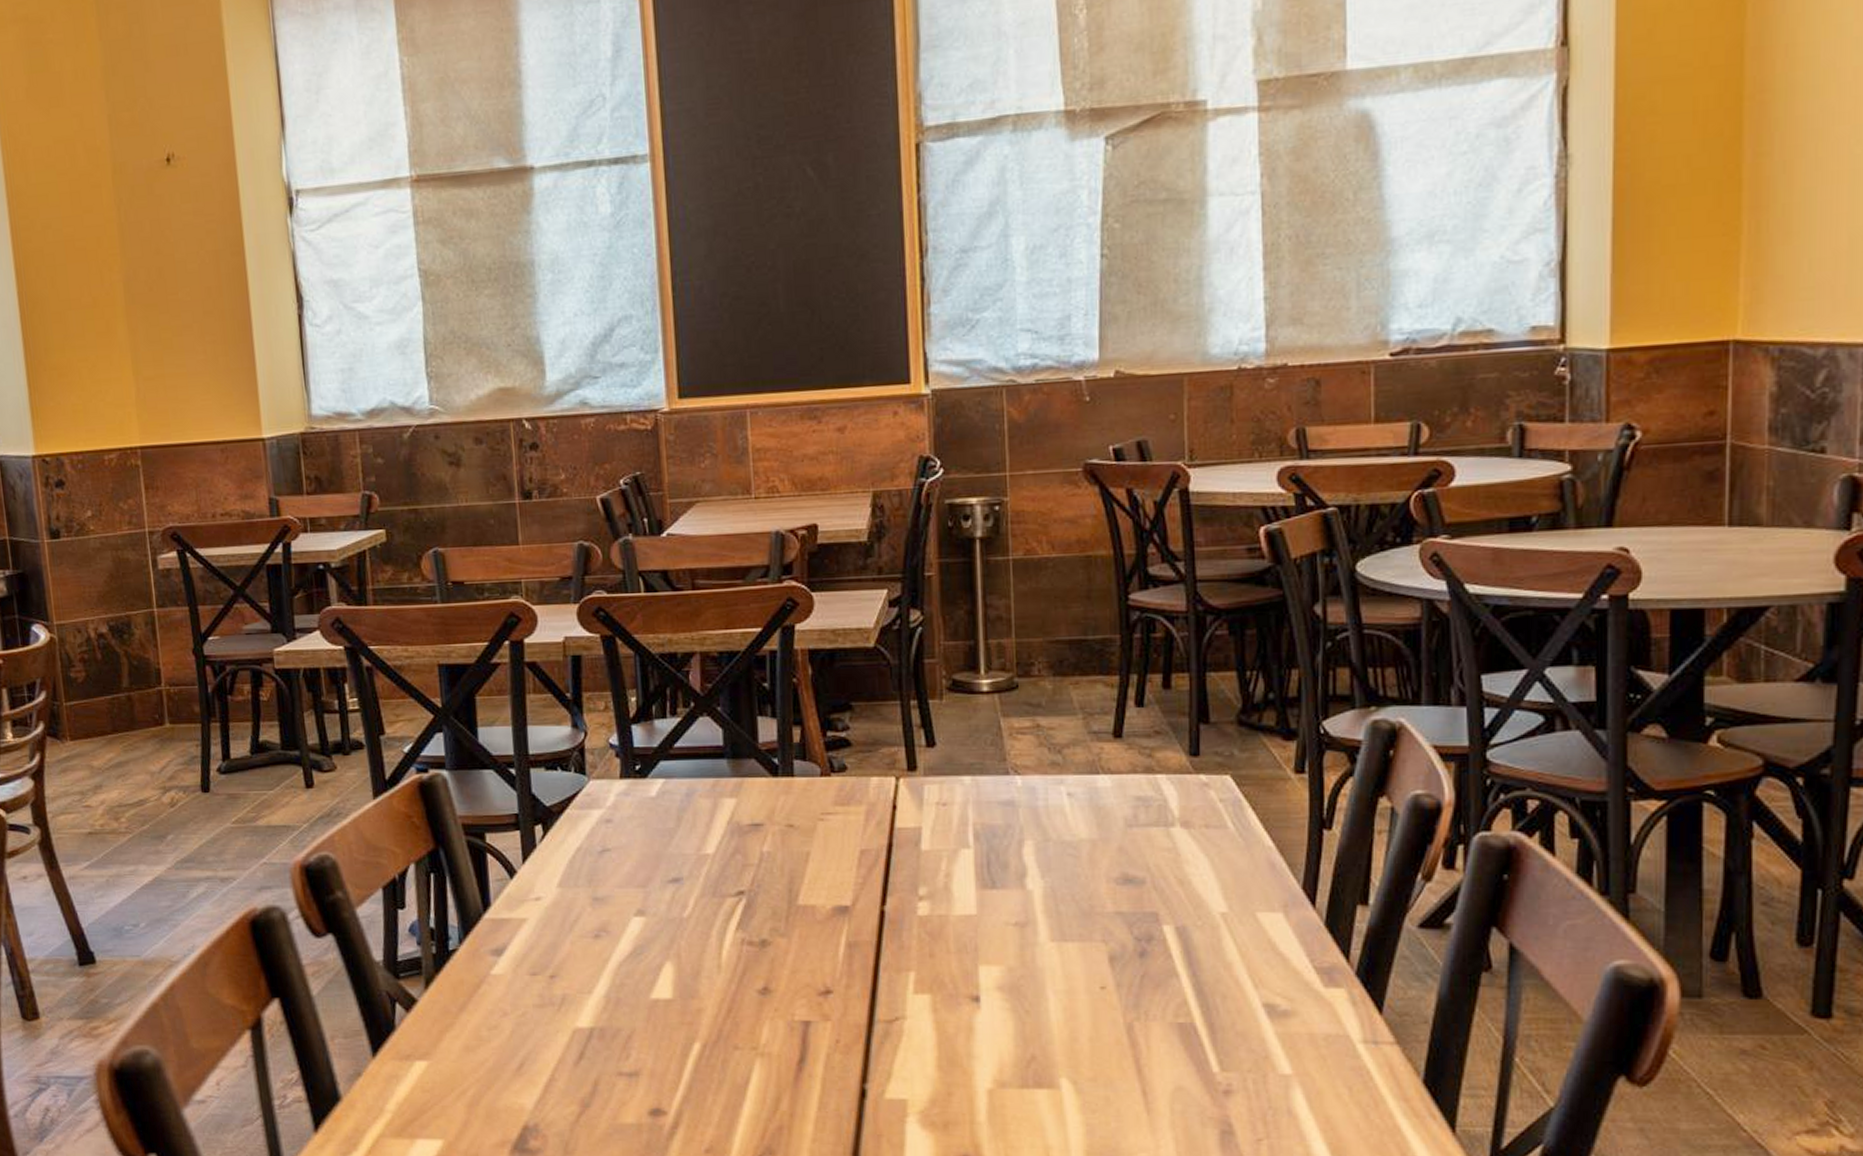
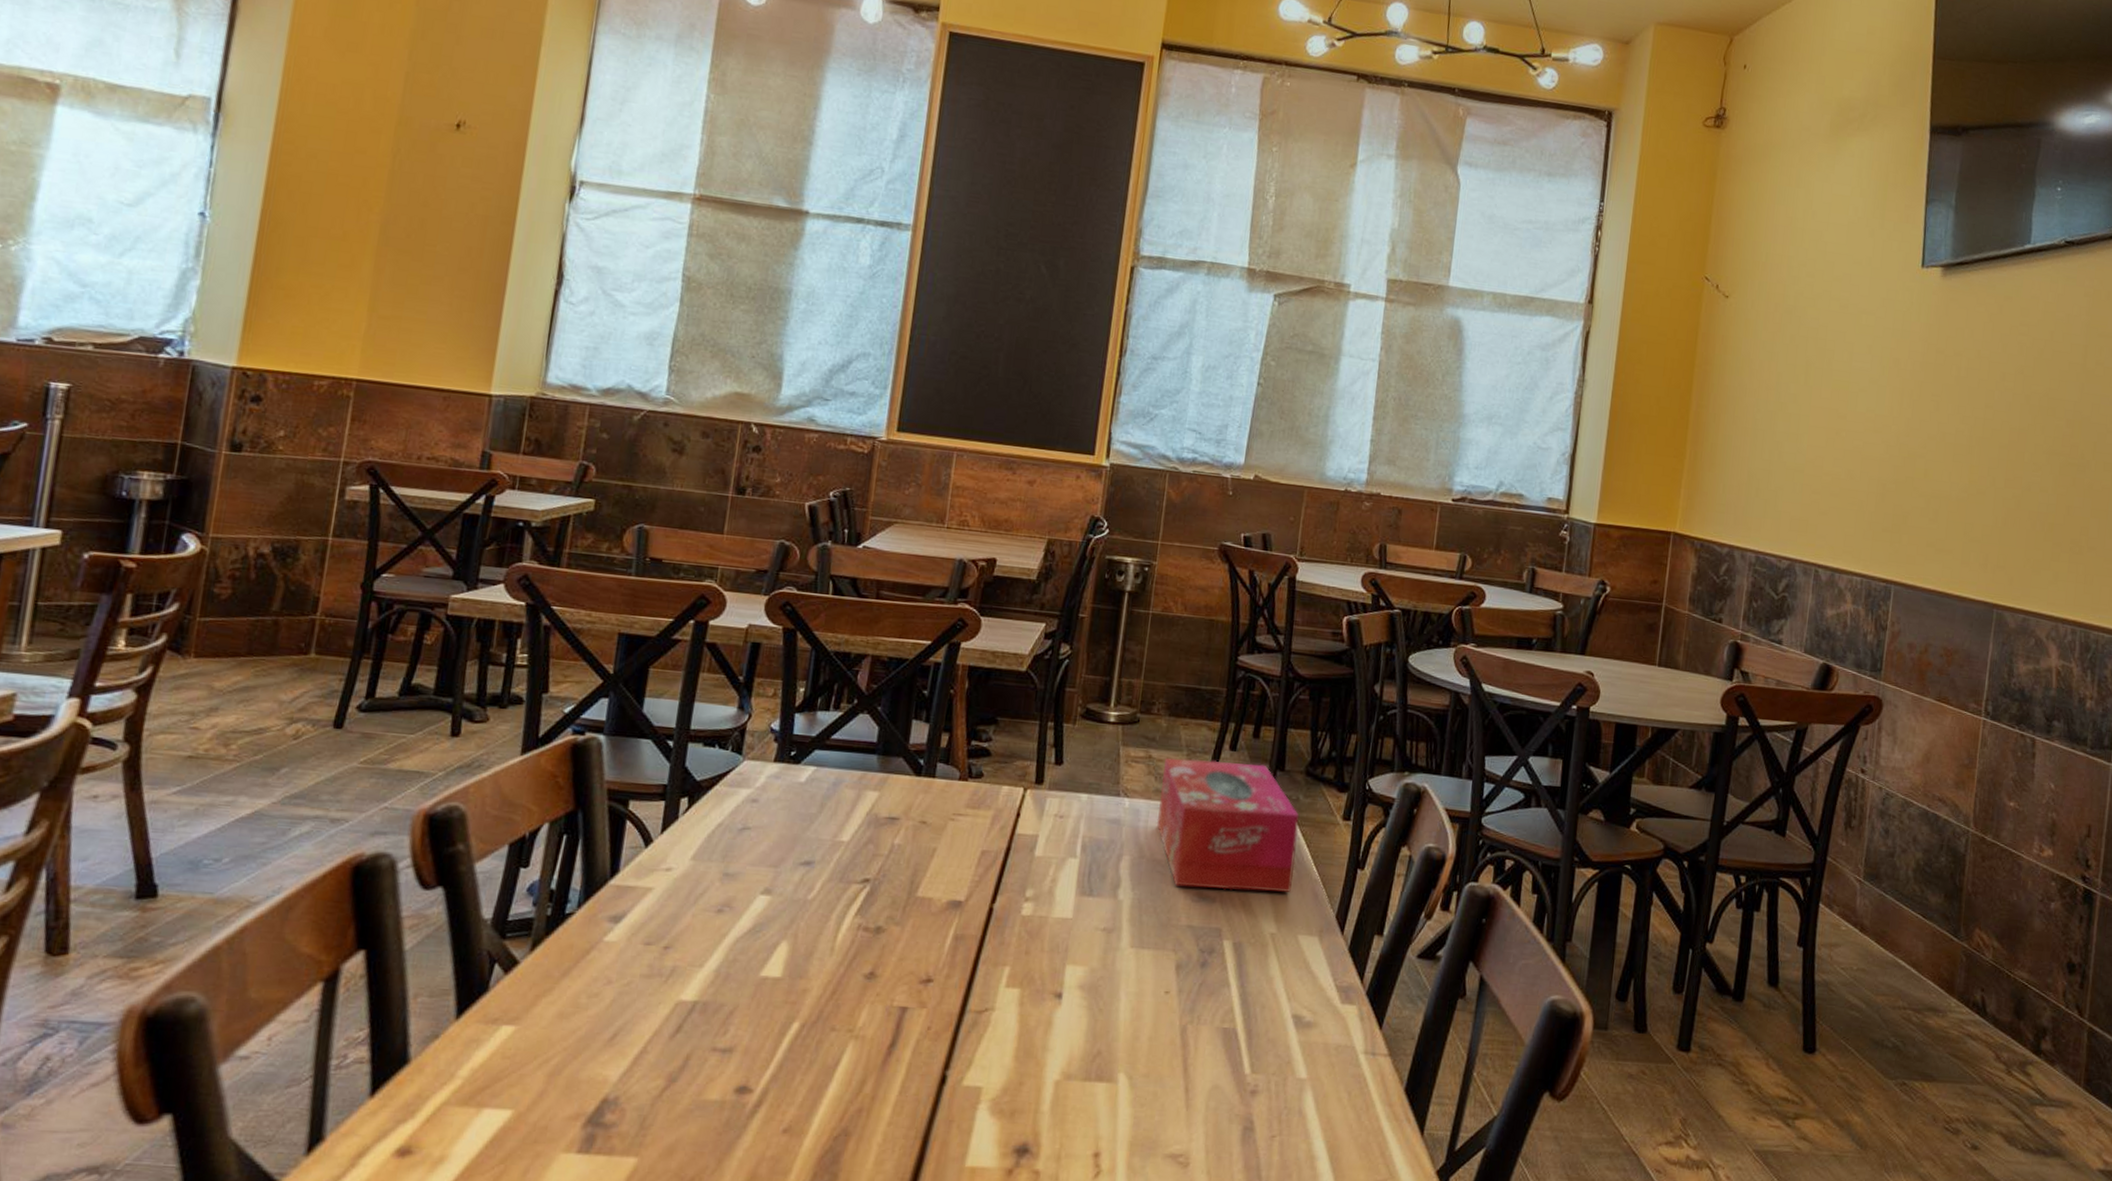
tissue box: none [1057,719,1240,869] -> present [1156,757,1300,892]

